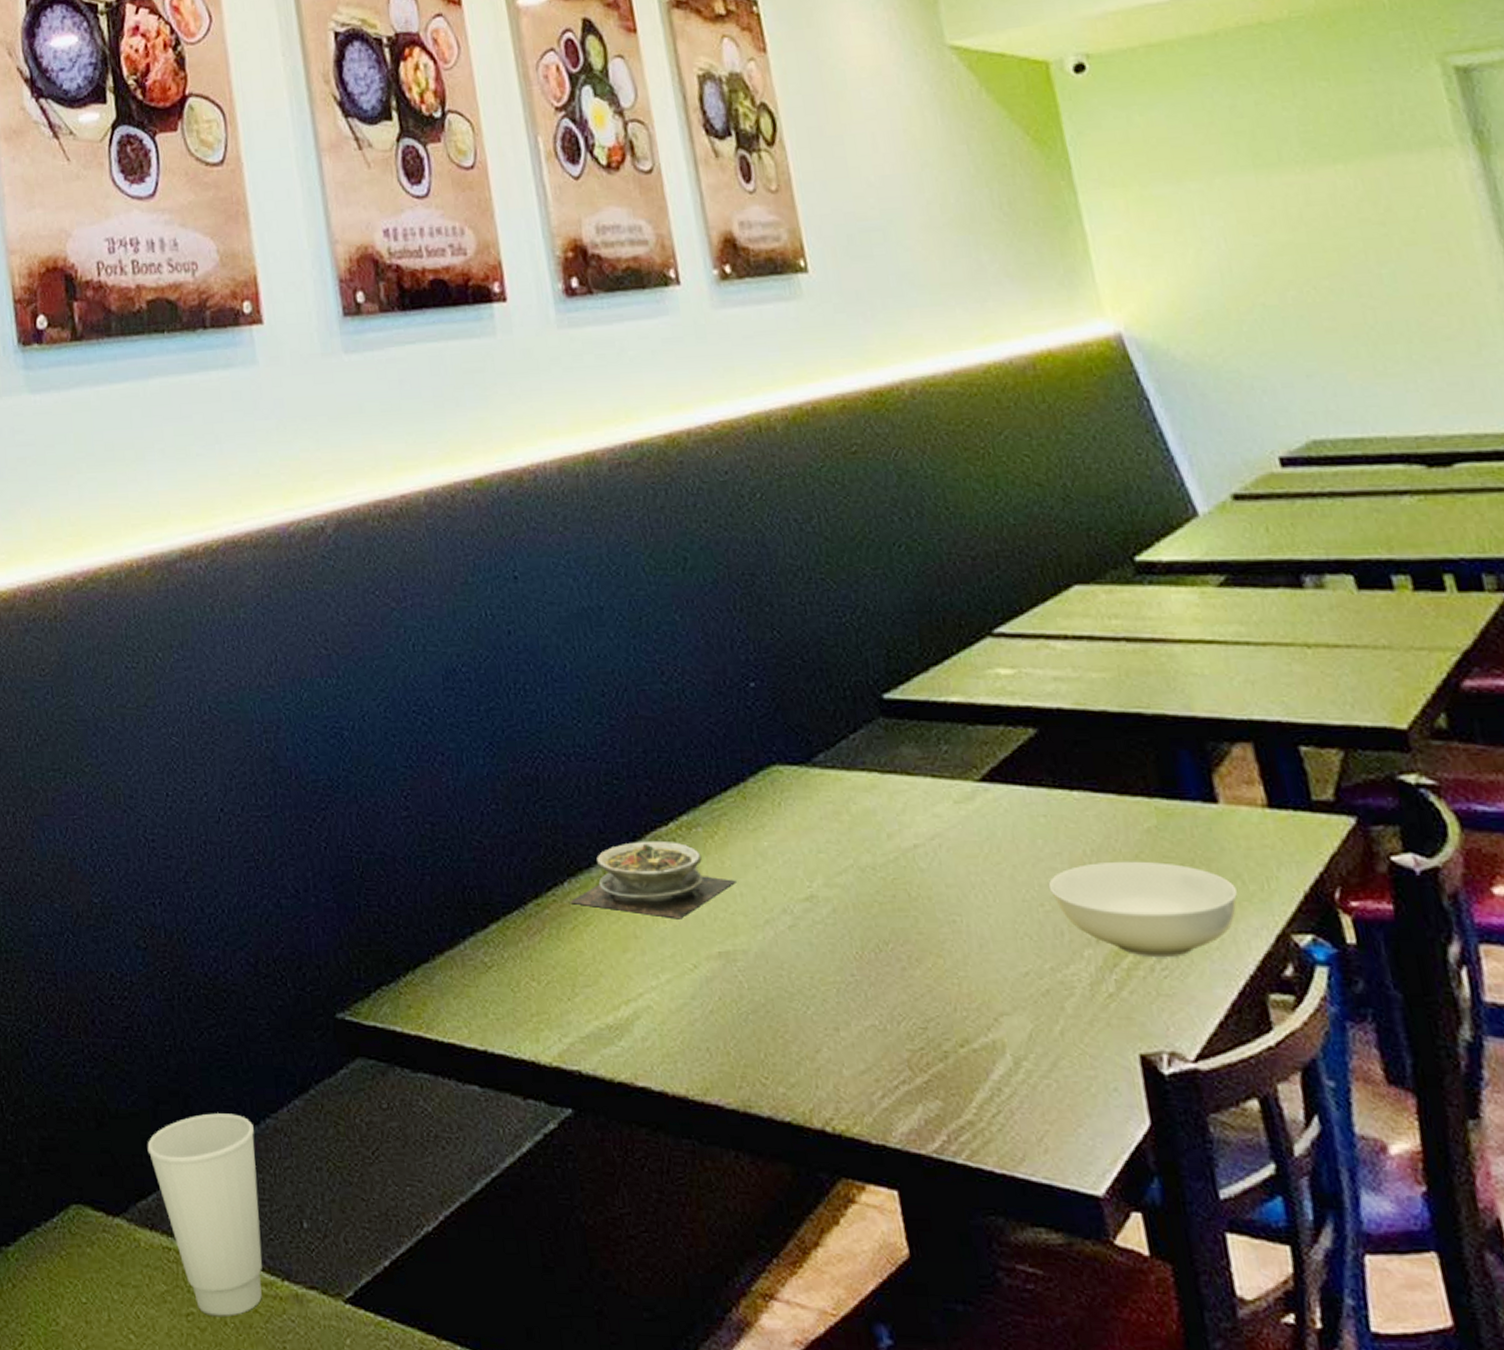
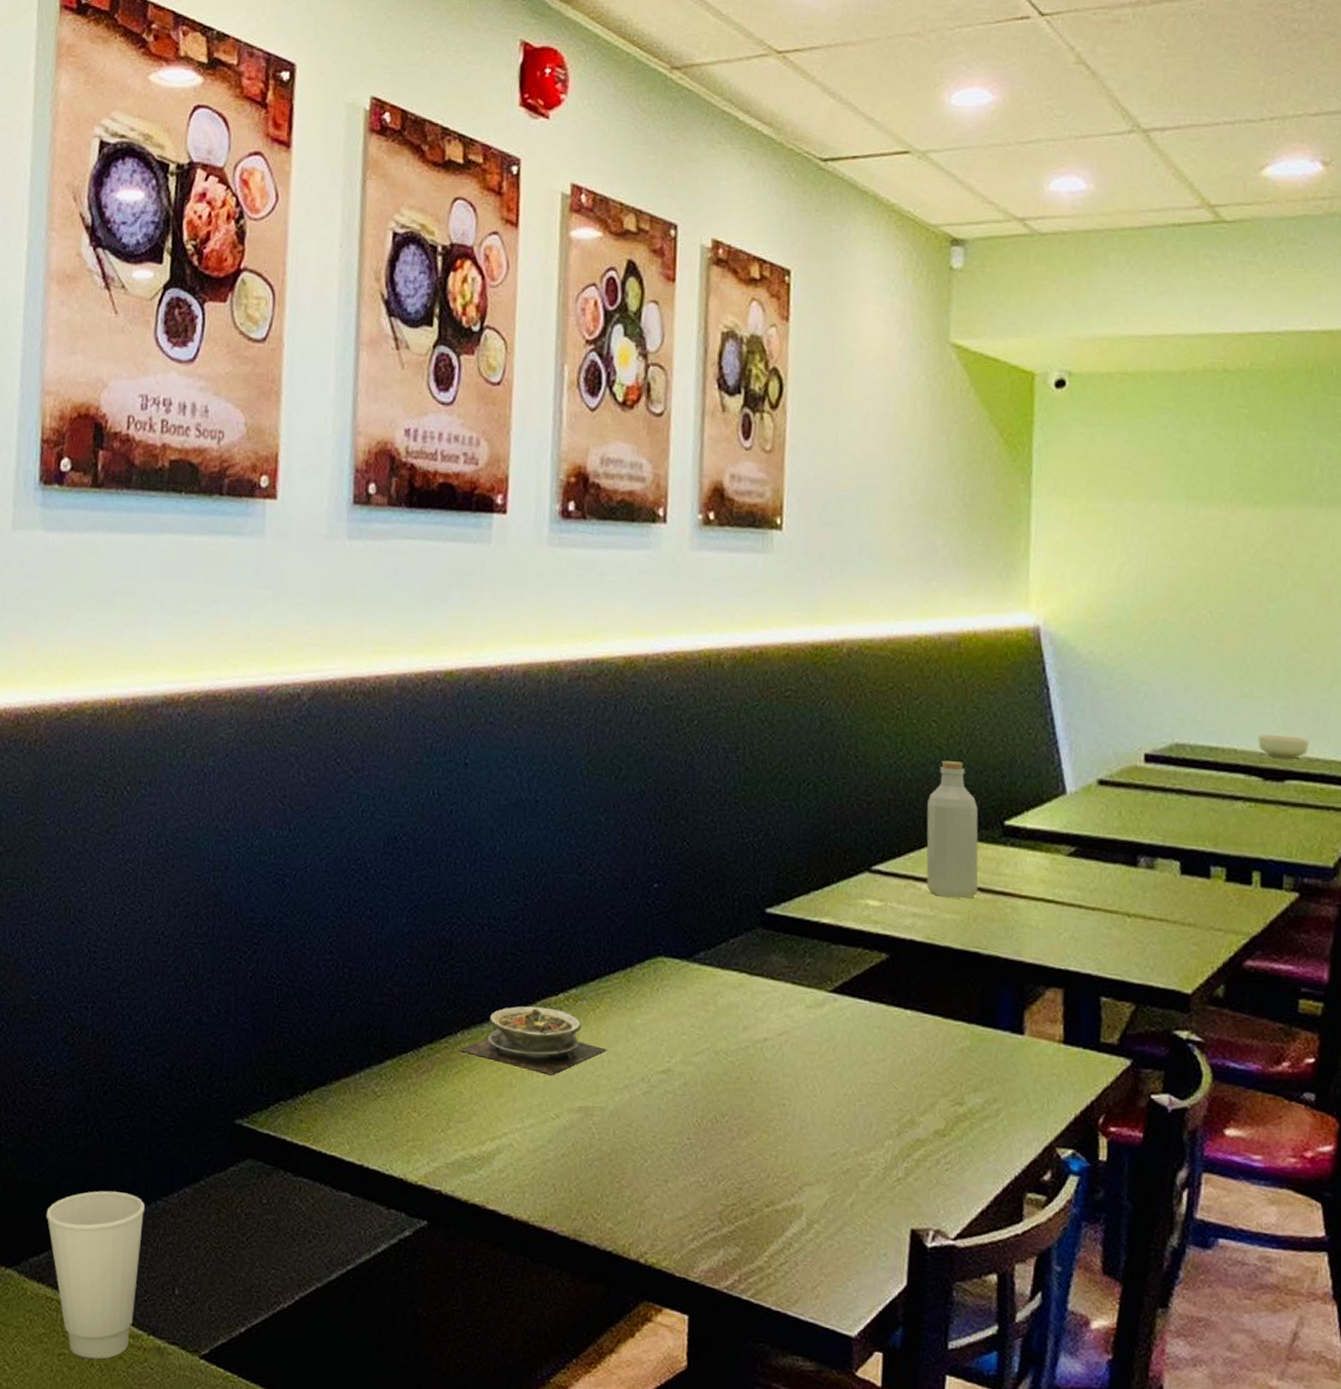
bottle: none [1040,497,1123,654] -> present [926,760,979,899]
bowl: present [1048,861,1238,958] -> none [868,1071,1022,1155]
bowl: none [1407,412,1472,442] -> present [1257,734,1309,761]

